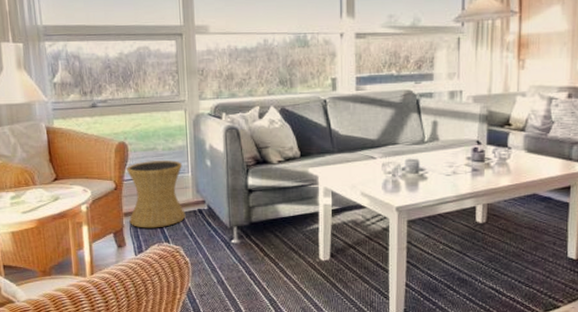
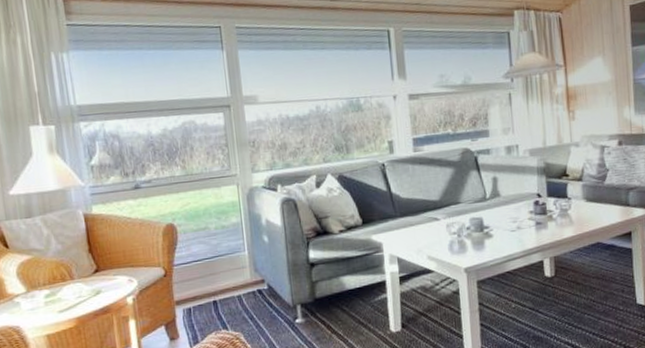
side table: present [127,160,186,228] -> none [176,239,245,316]

